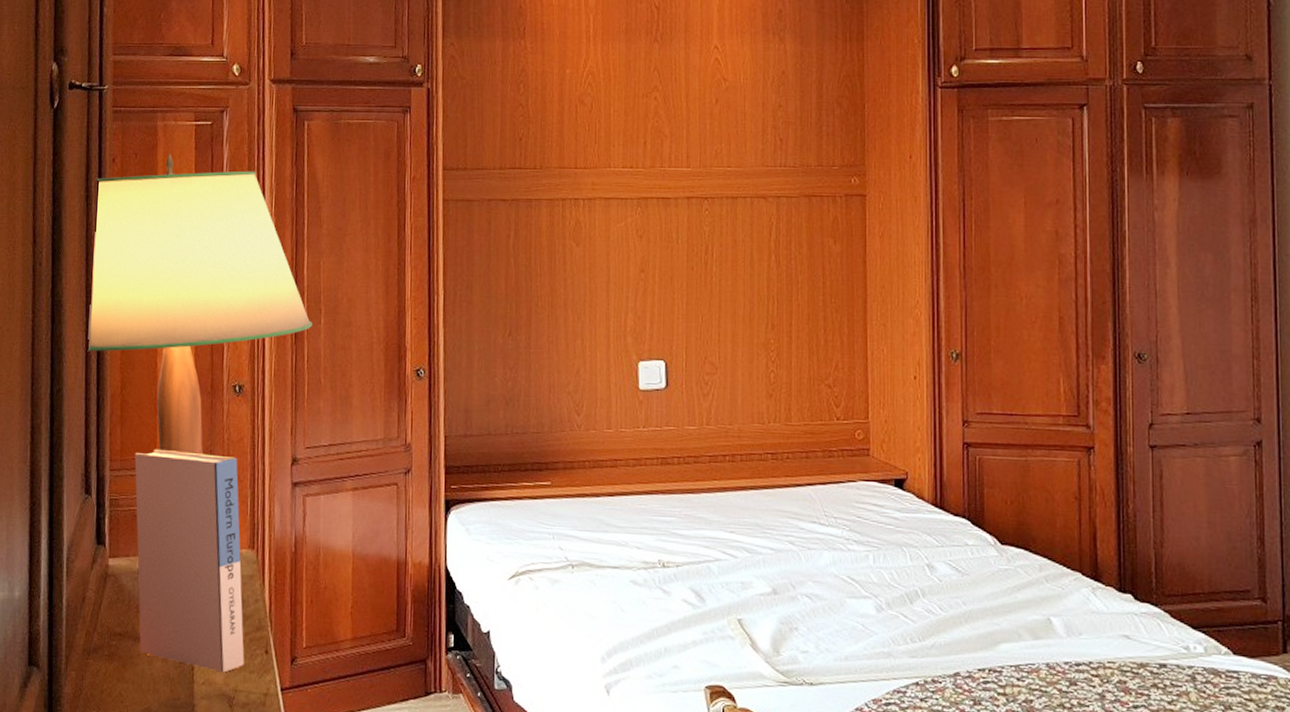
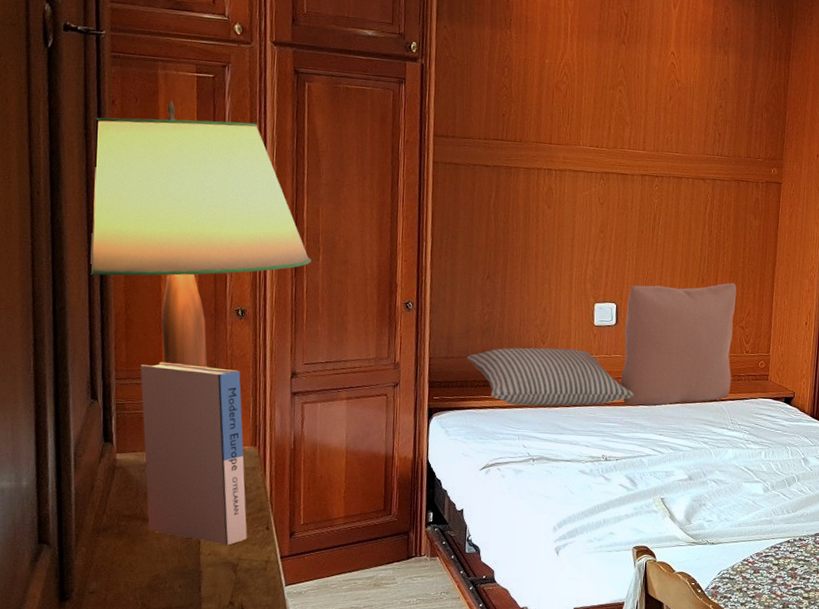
pillow: none [487,420,695,496] -> present [466,347,635,407]
pillow: none [676,327,820,494] -> present [621,282,737,406]

